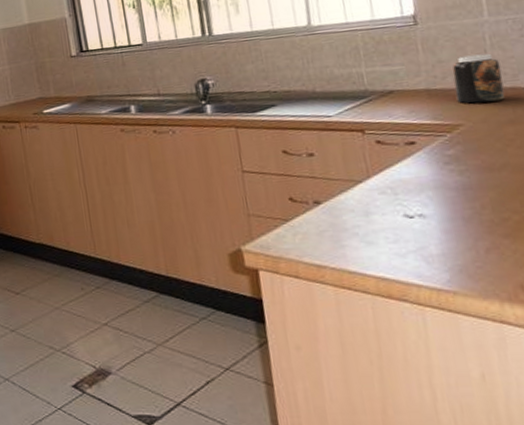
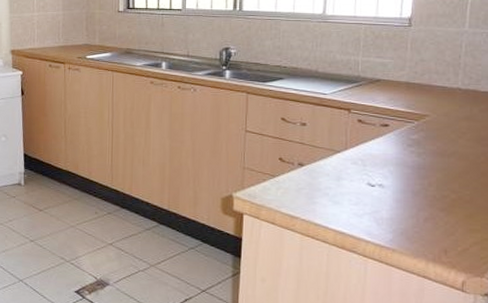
jar: present [452,53,506,104] -> none [429,59,469,100]

